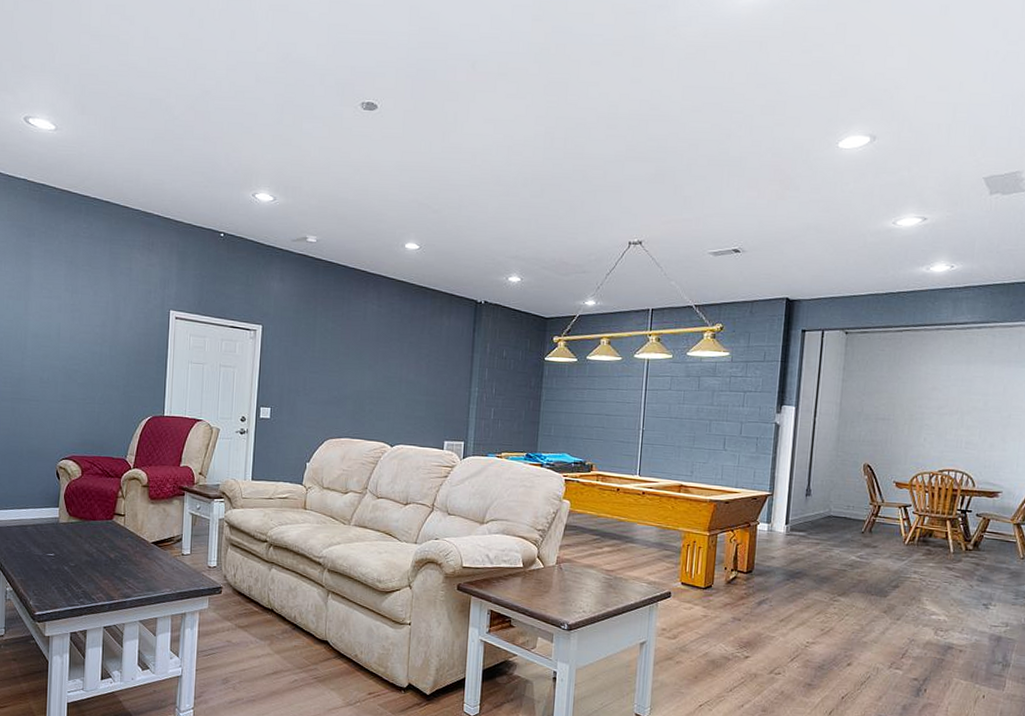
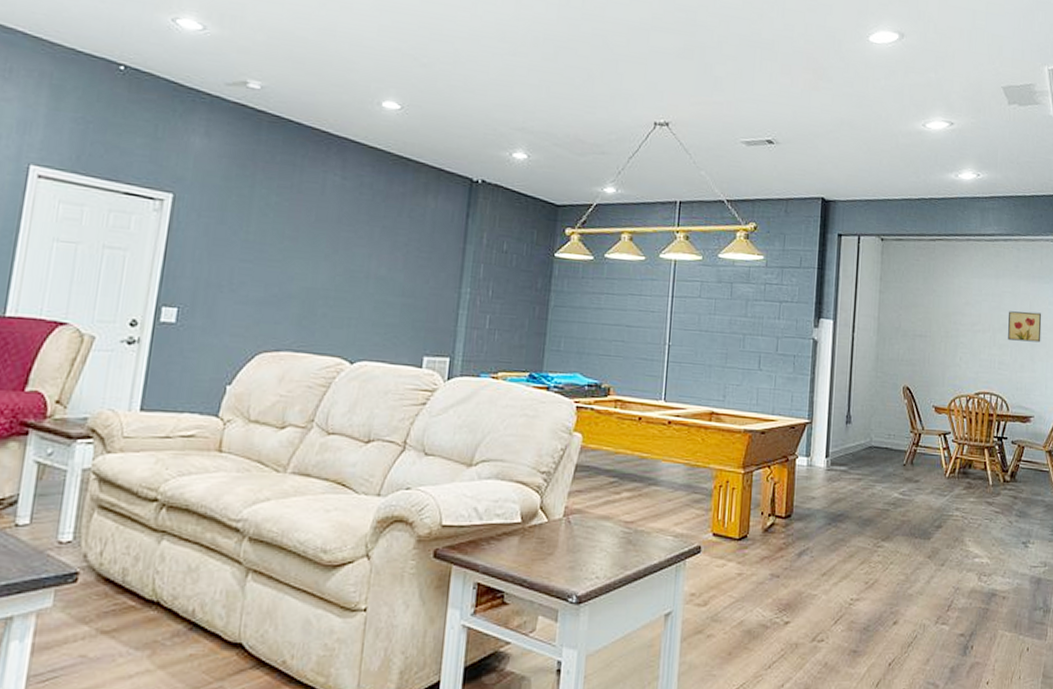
wall art: none [977,394,1017,424] -> present [1008,311,1042,343]

